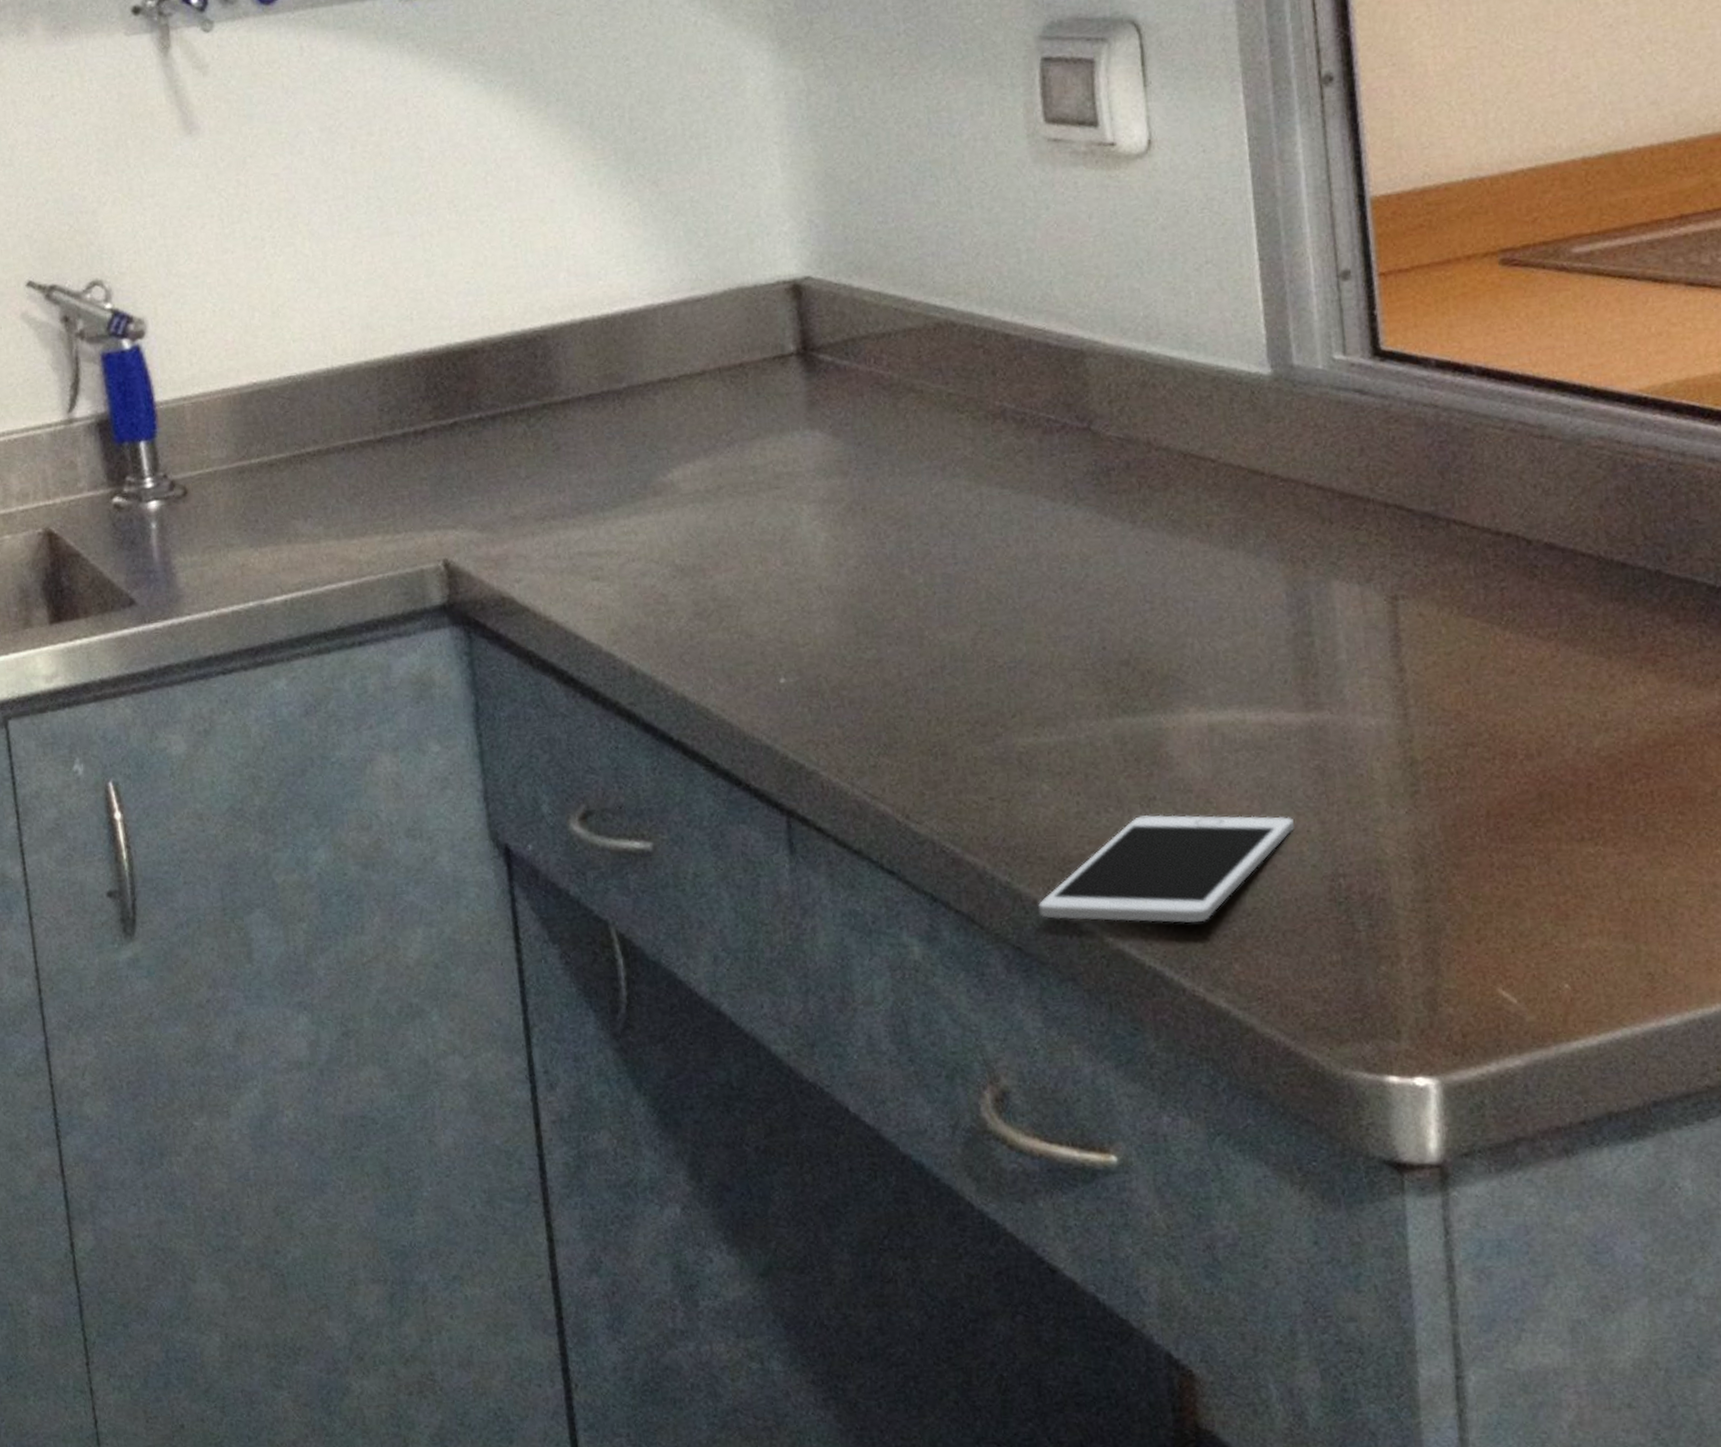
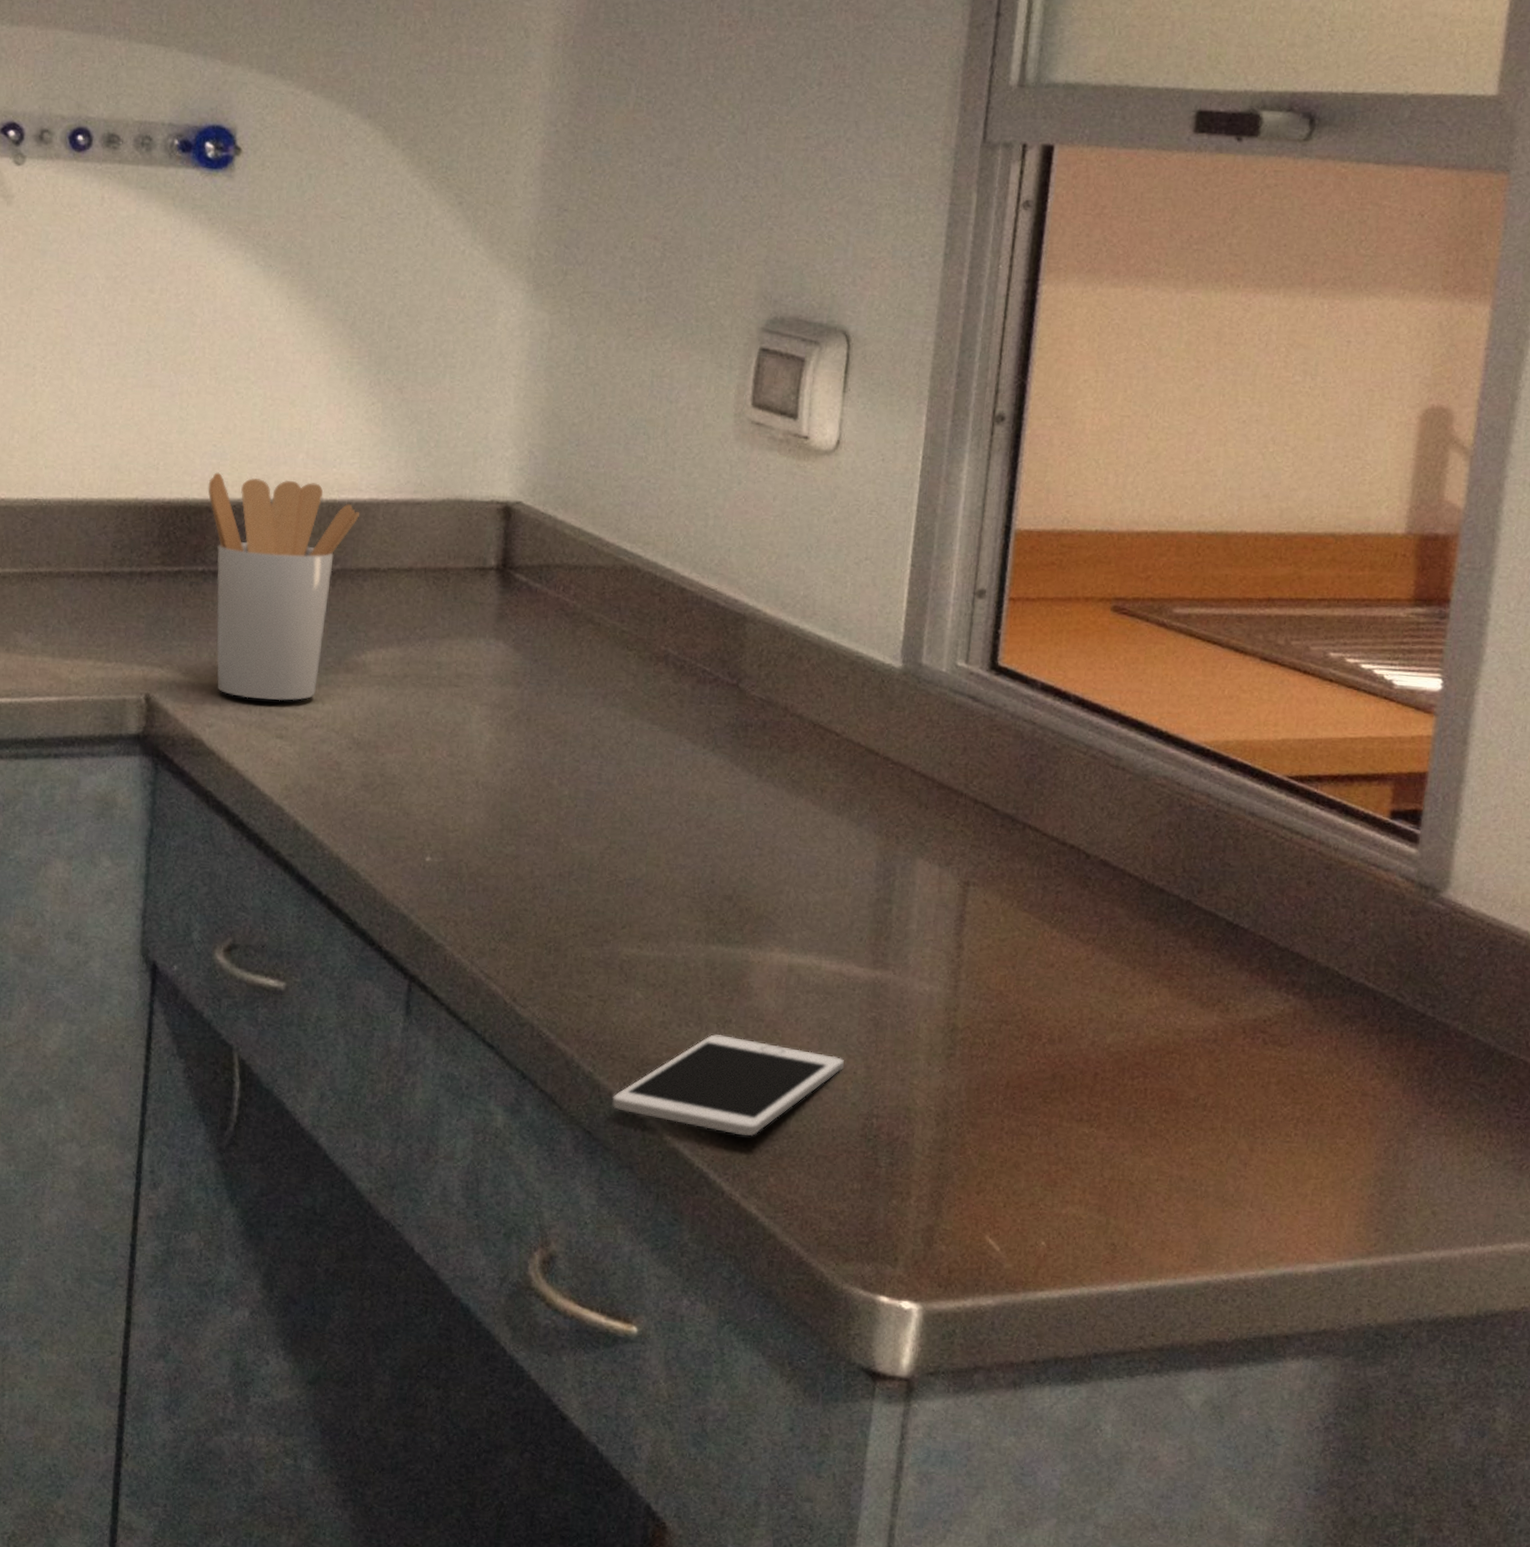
utensil holder: none [468,300,637,545] -> present [208,472,359,701]

